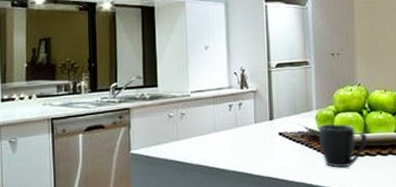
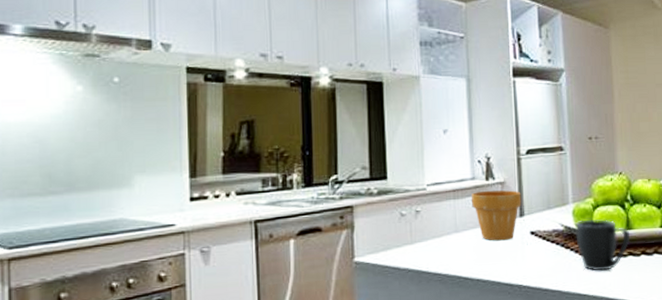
flower pot: none [228,97,271,140] -> present [472,190,522,241]

